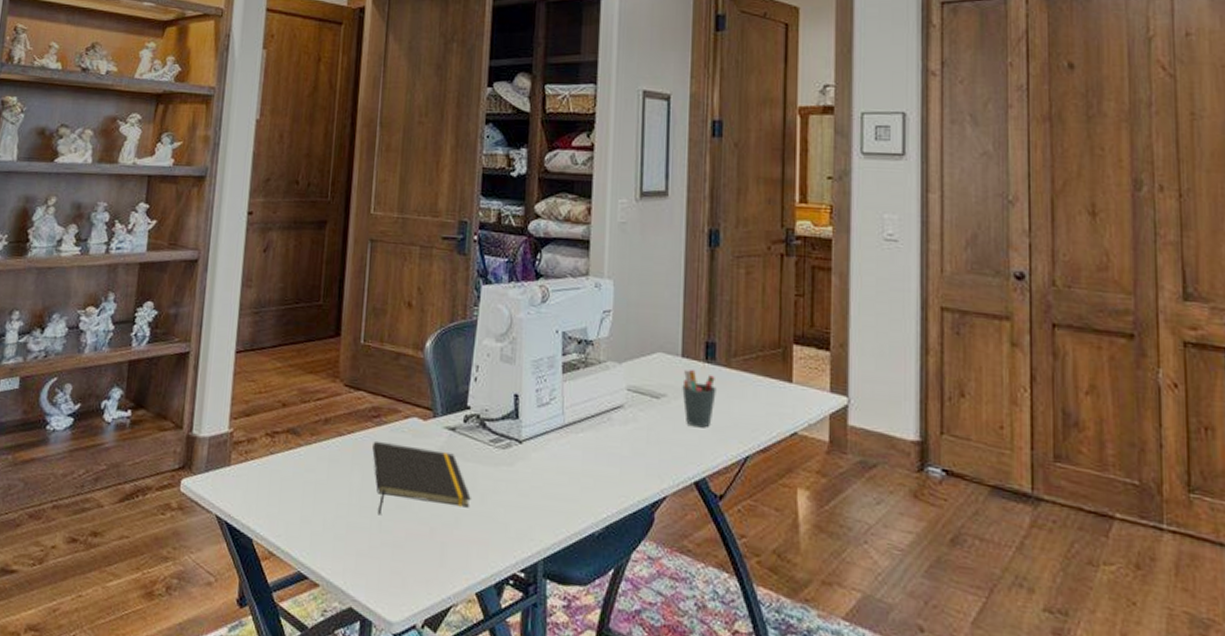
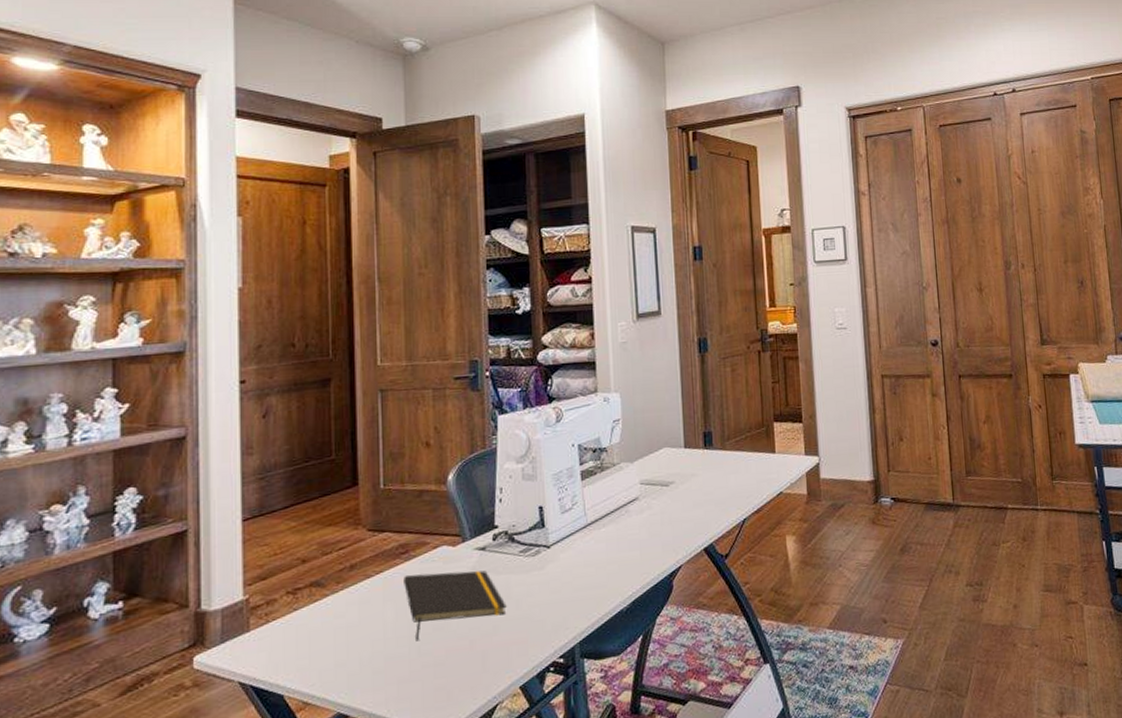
pen holder: present [682,369,716,428] -> none [687,456,716,504]

